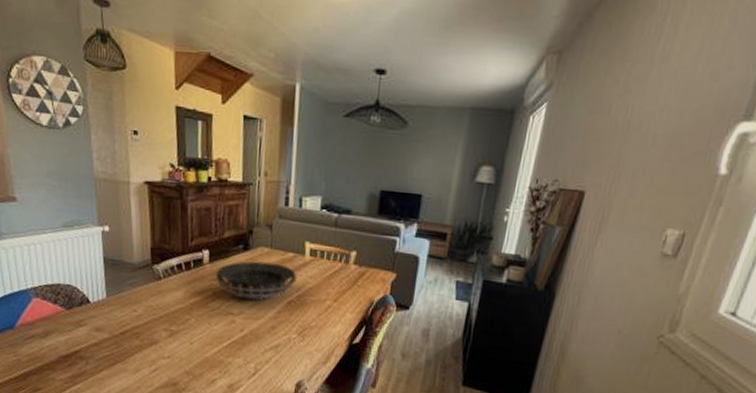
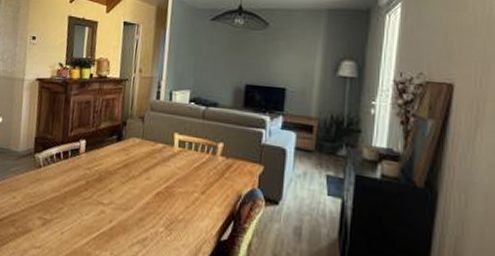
decorative bowl: present [215,261,297,300] -> none [89,151,166,190]

